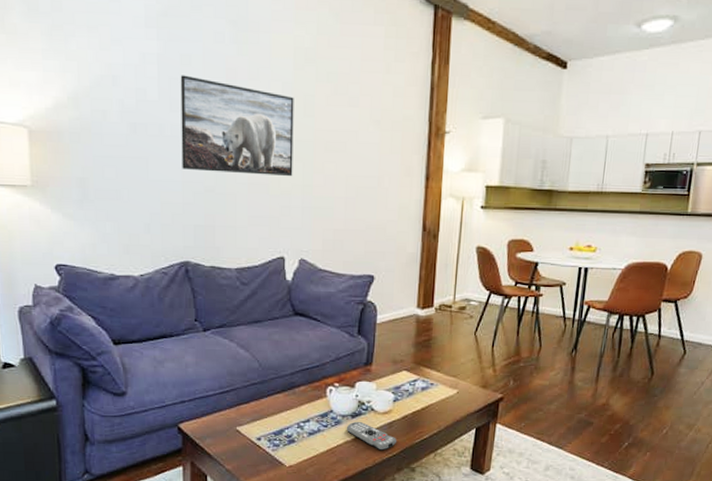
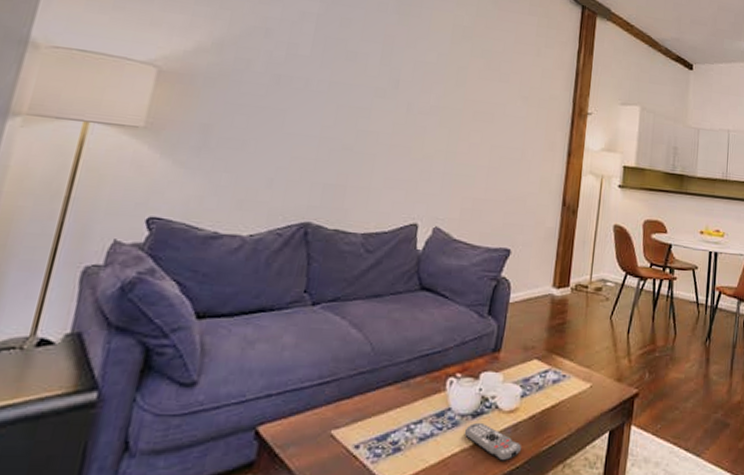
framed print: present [180,75,294,177] -> none [321,35,448,142]

